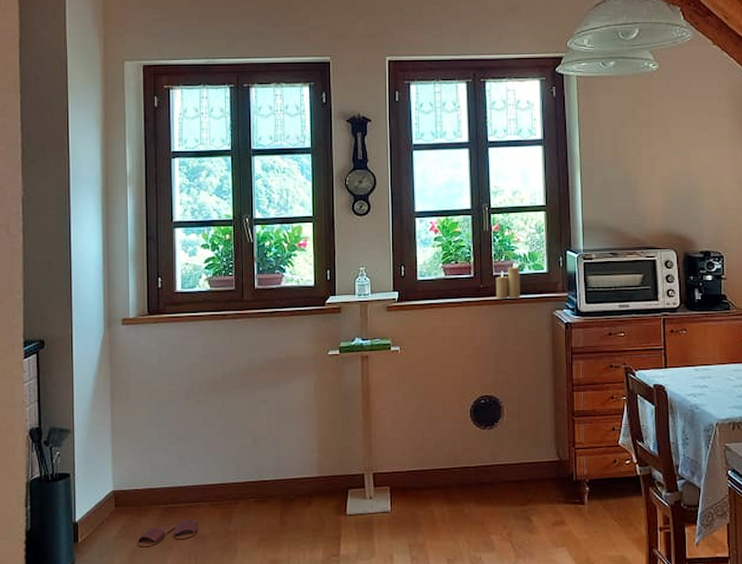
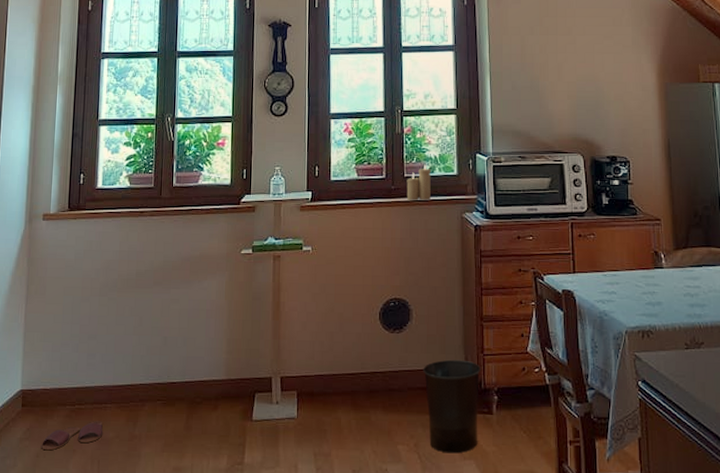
waste bin: none [515,453,572,542] -> present [423,359,481,454]

